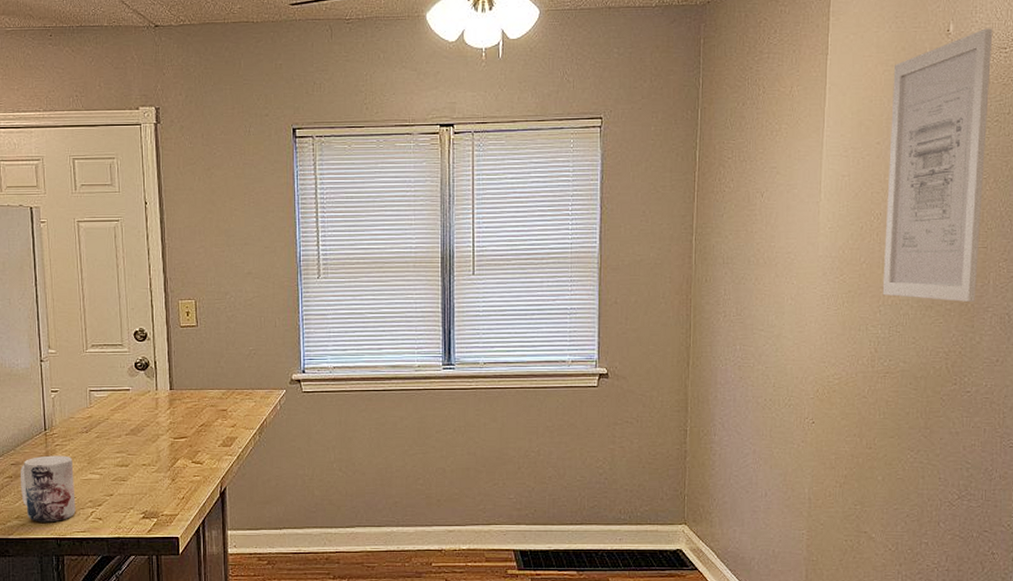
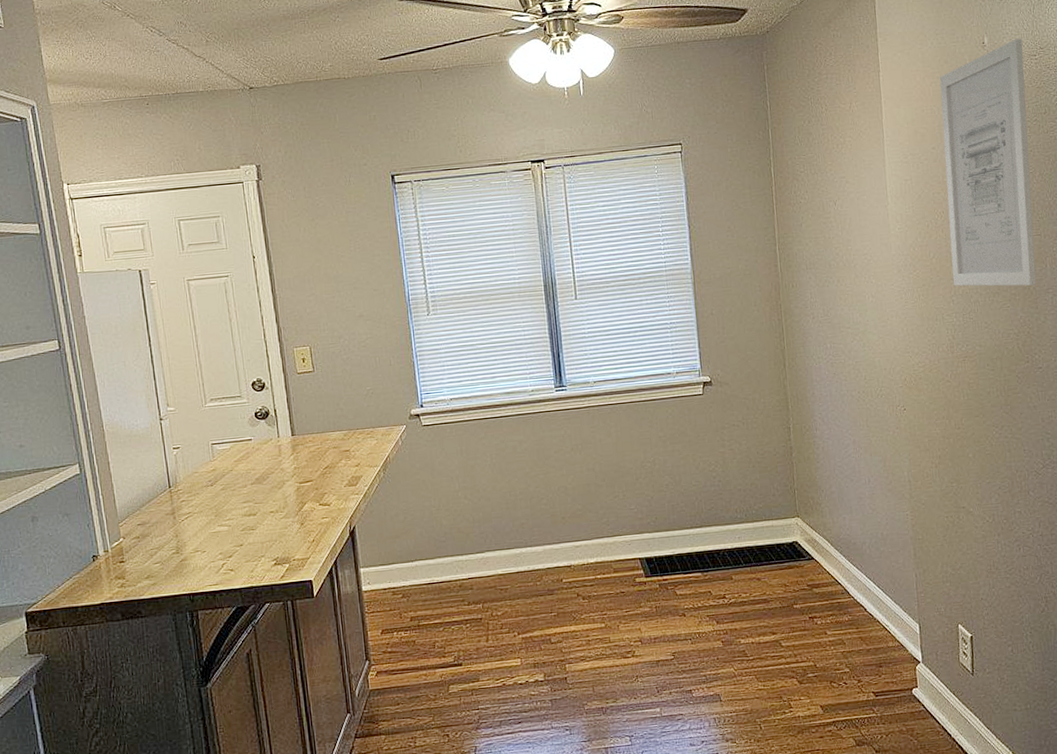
mug: present [21,455,76,523] -> none [147,510,207,580]

